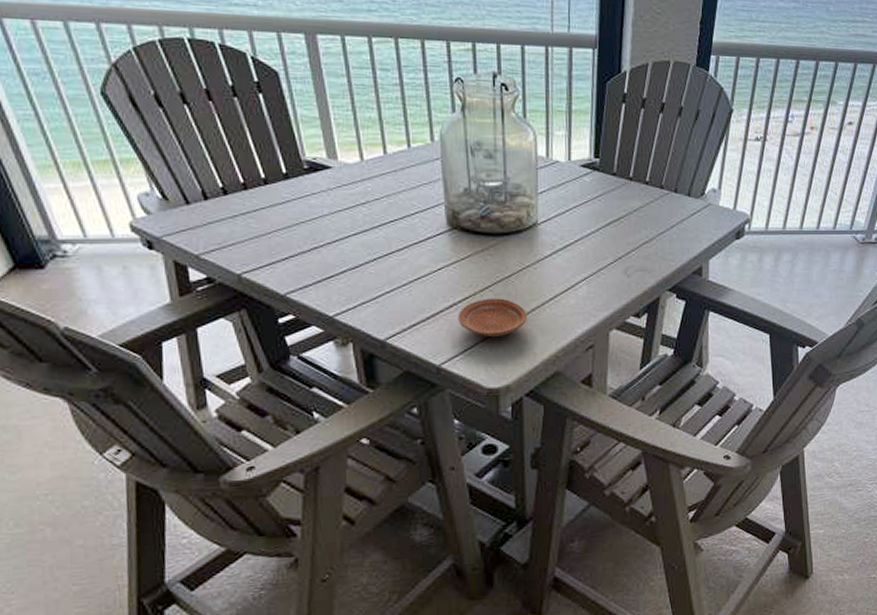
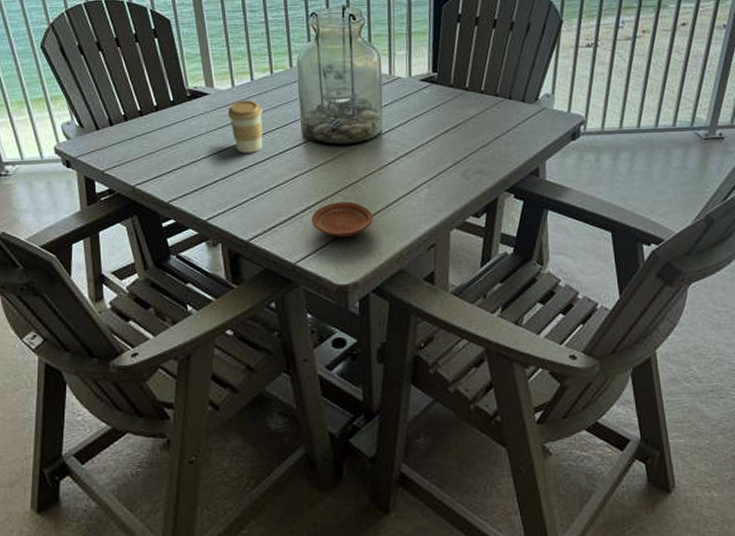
coffee cup: none [357,178,400,240] -> present [228,100,263,153]

